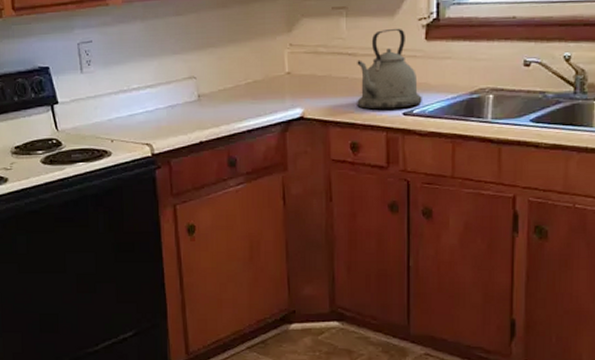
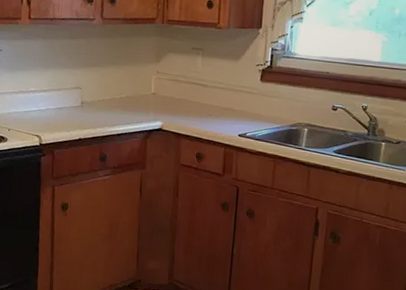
kettle: present [357,28,422,110] -> none [204,69,254,131]

